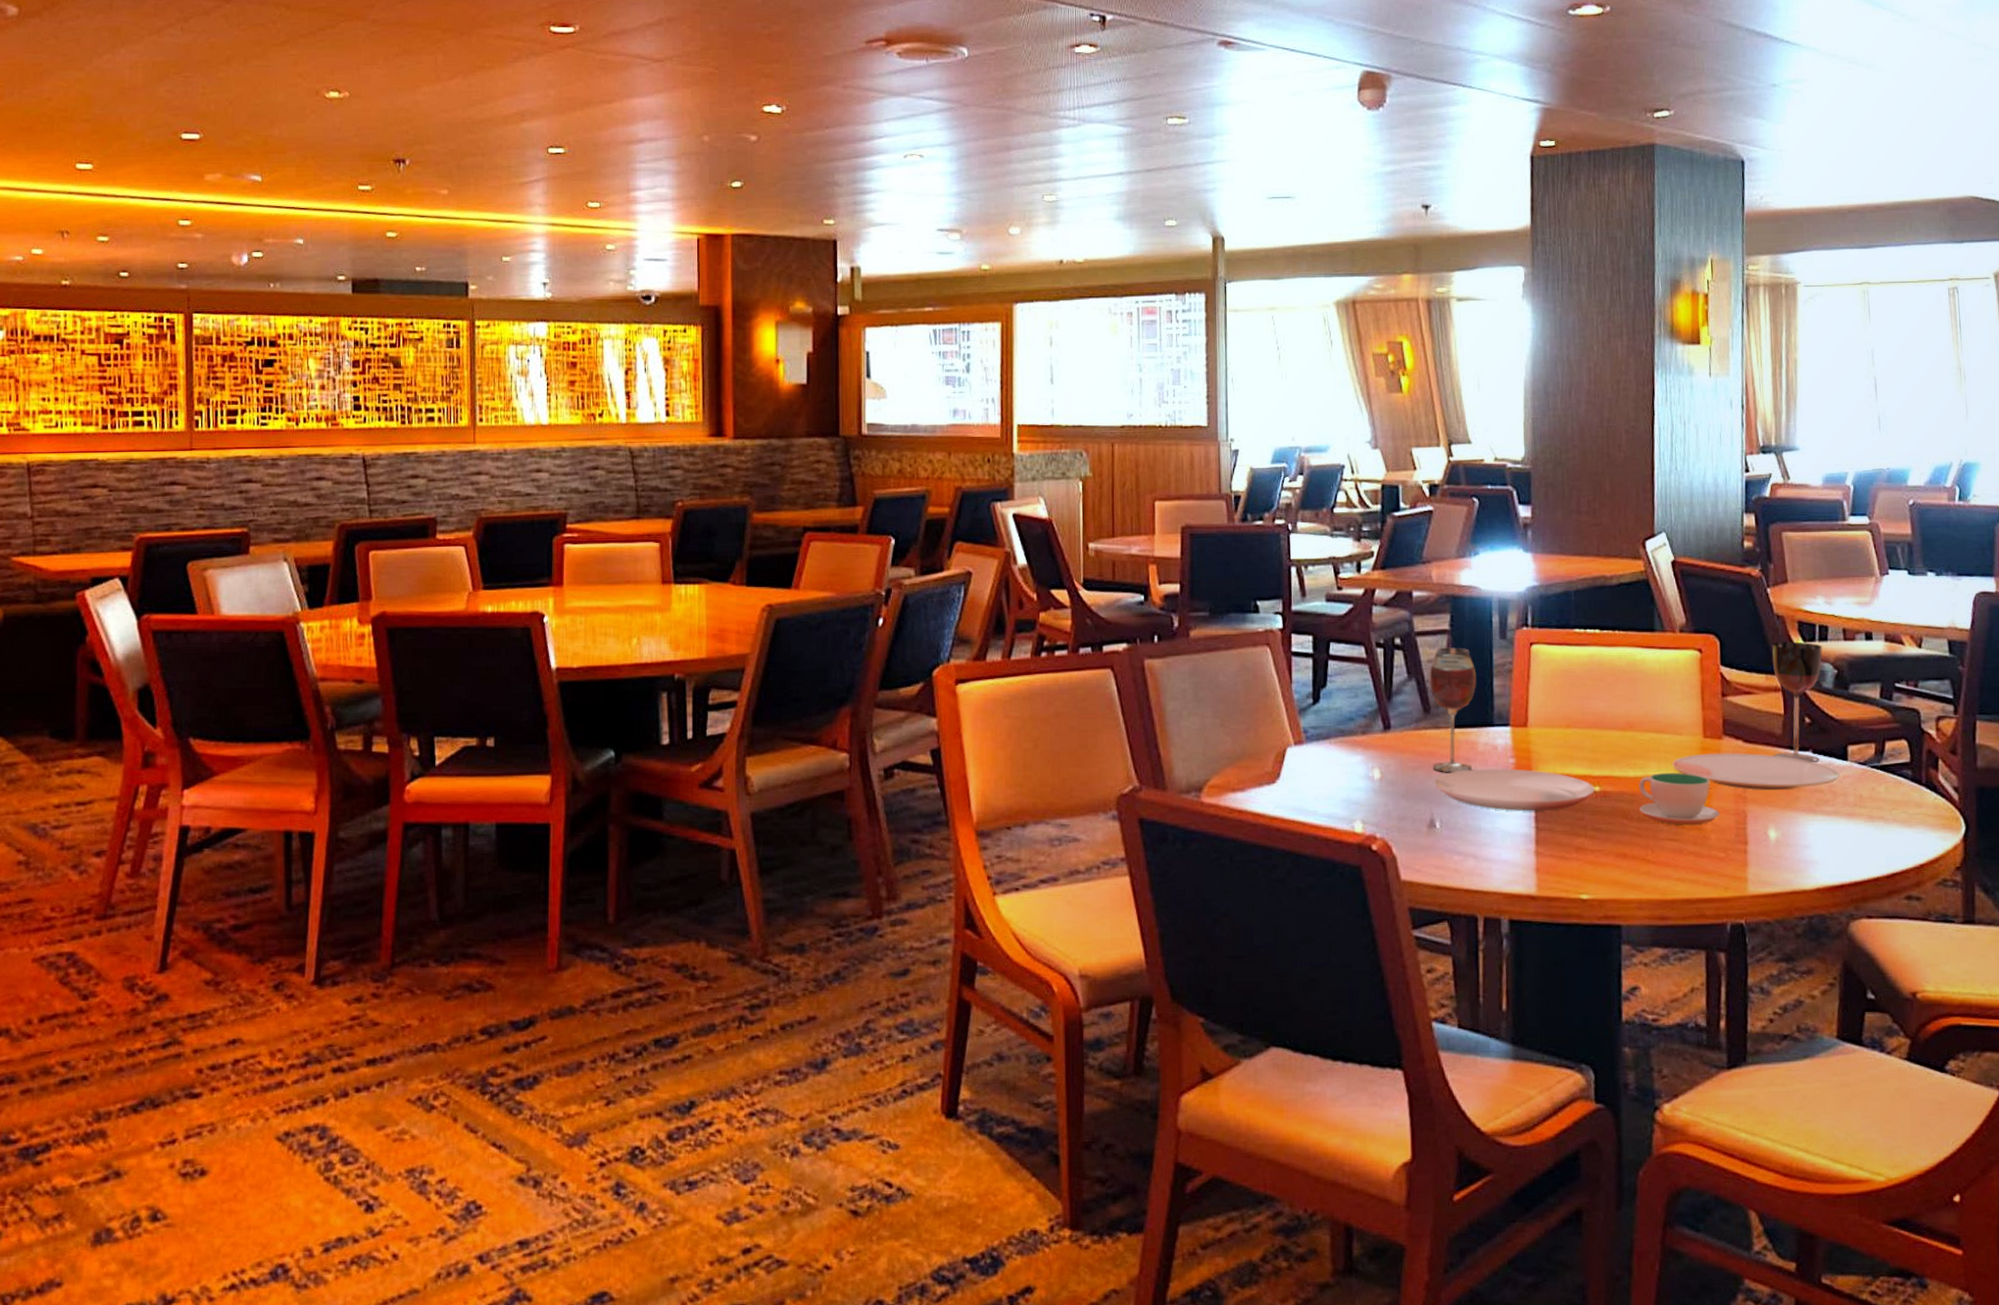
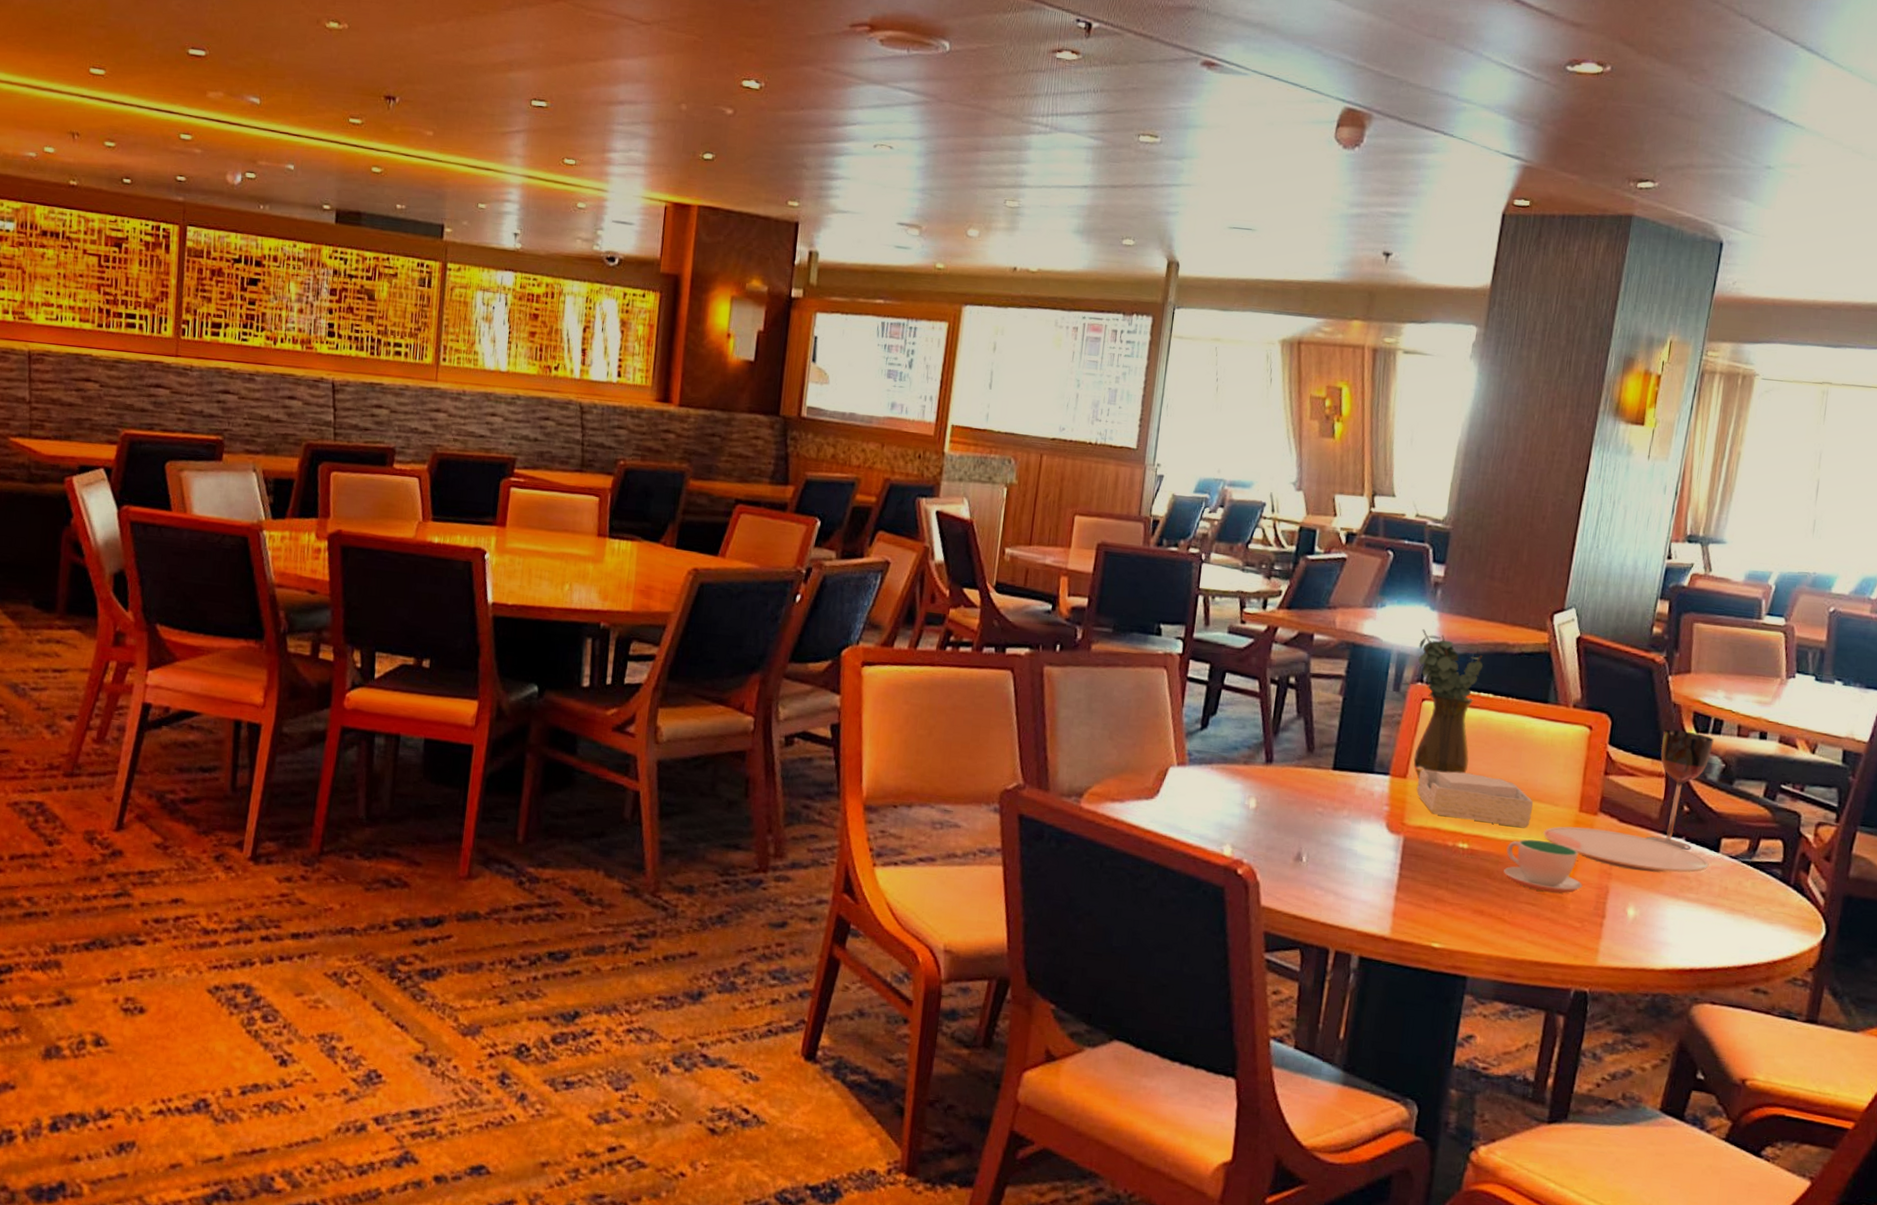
wineglass: present [1428,647,1477,773] -> none [1307,691,1365,813]
plate: present [1434,768,1595,811] -> none [1307,810,1463,860]
vase: none [1518,573,1586,727] -> present [1413,629,1484,780]
napkin holder: none [1538,713,1658,763] -> present [1416,769,1533,828]

